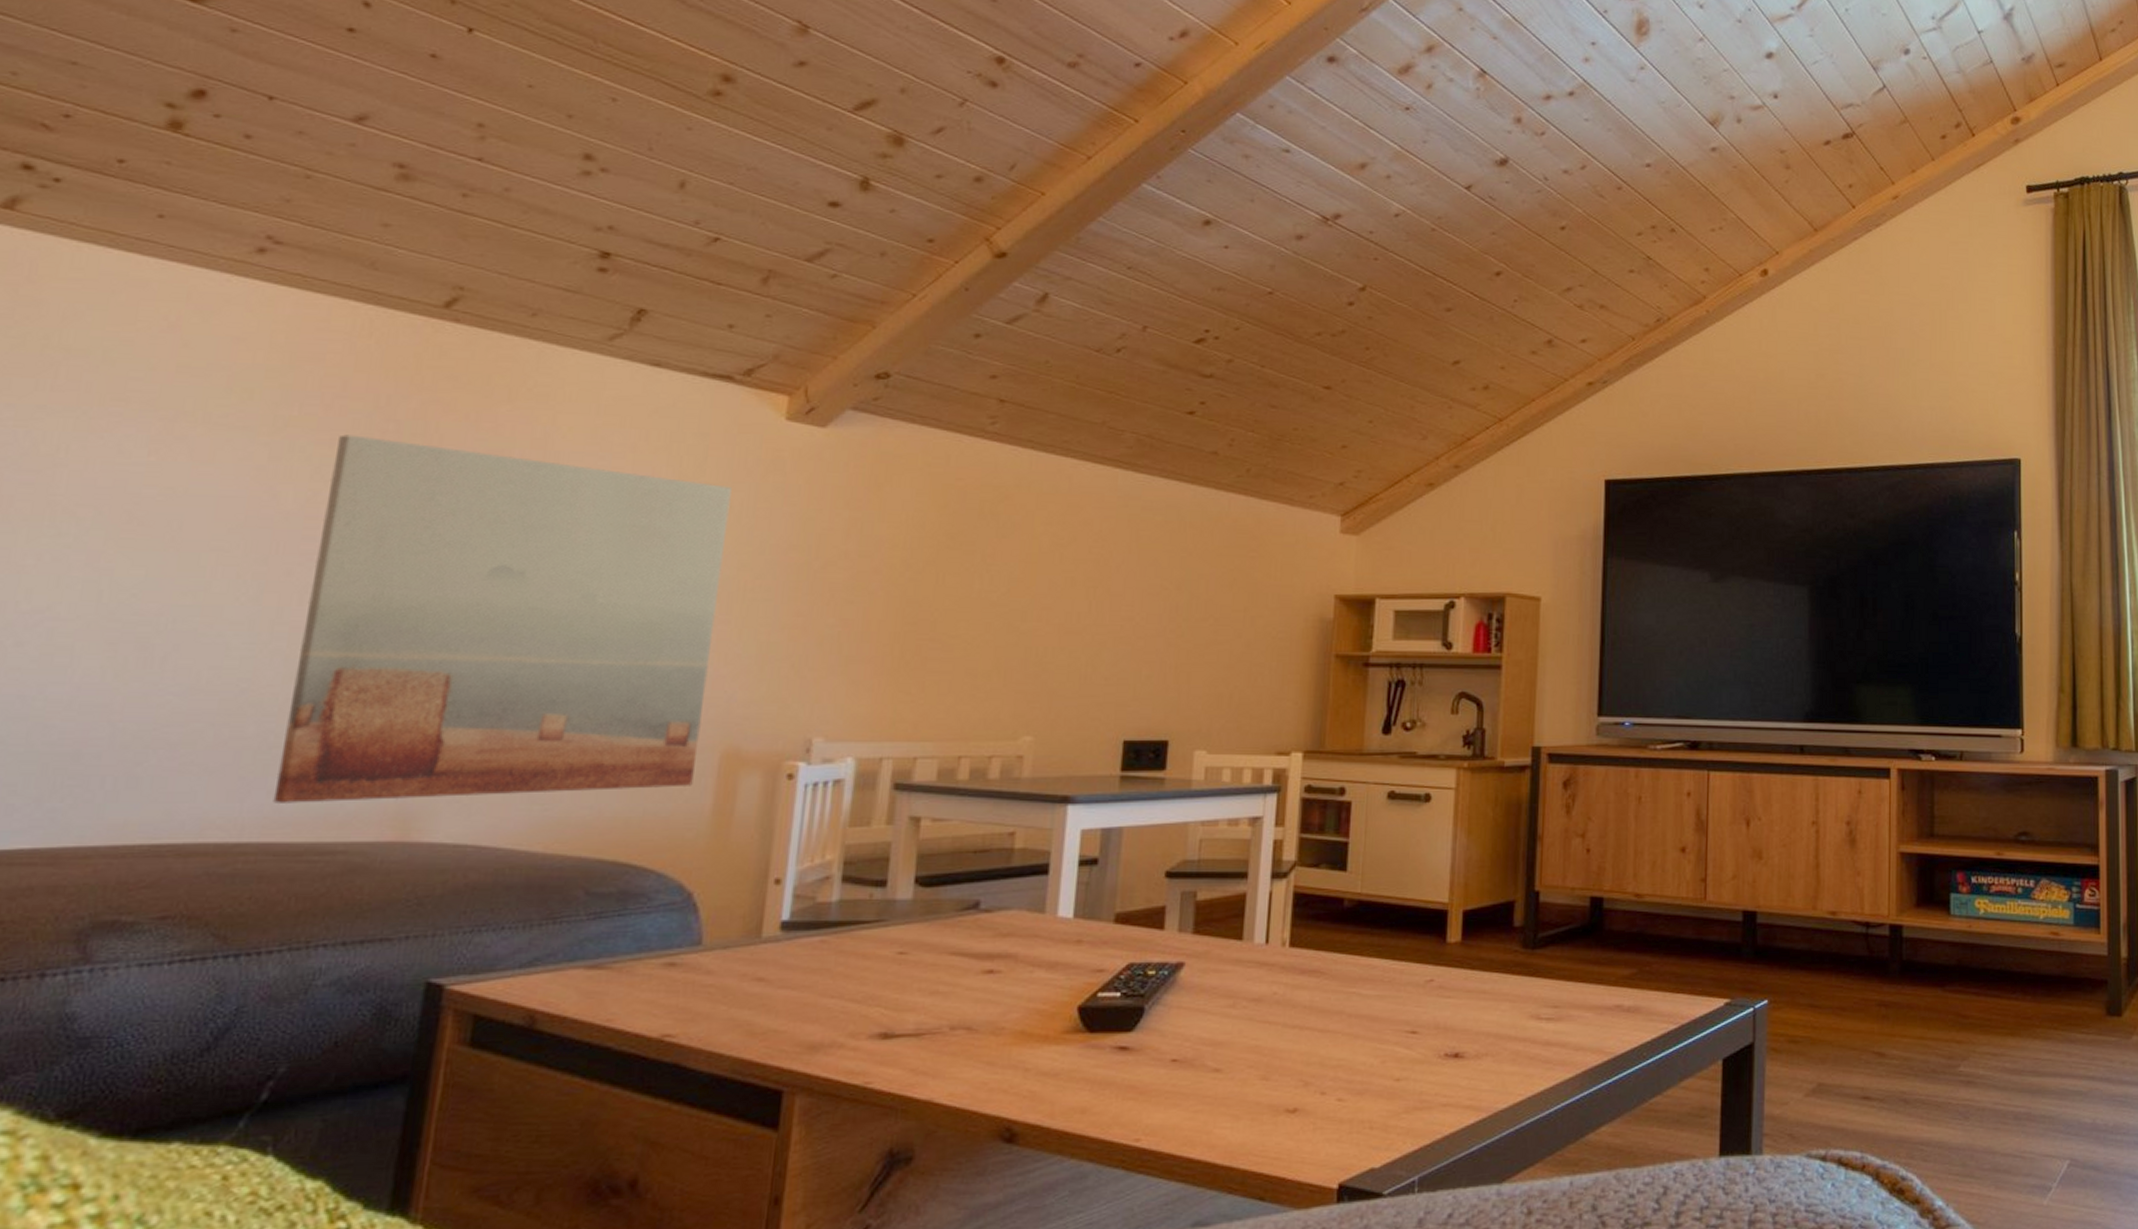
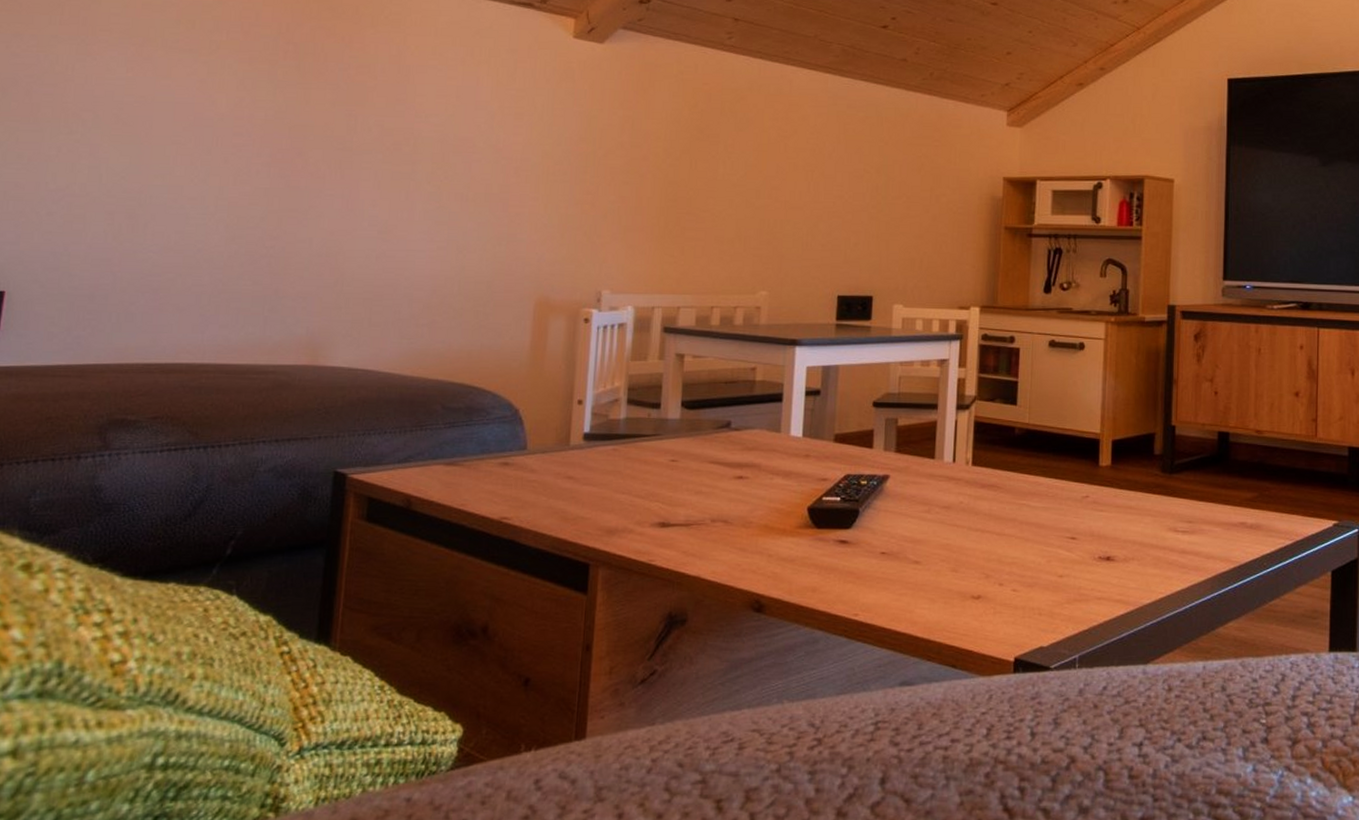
wall art: present [273,434,732,803] -> none [223,54,535,335]

